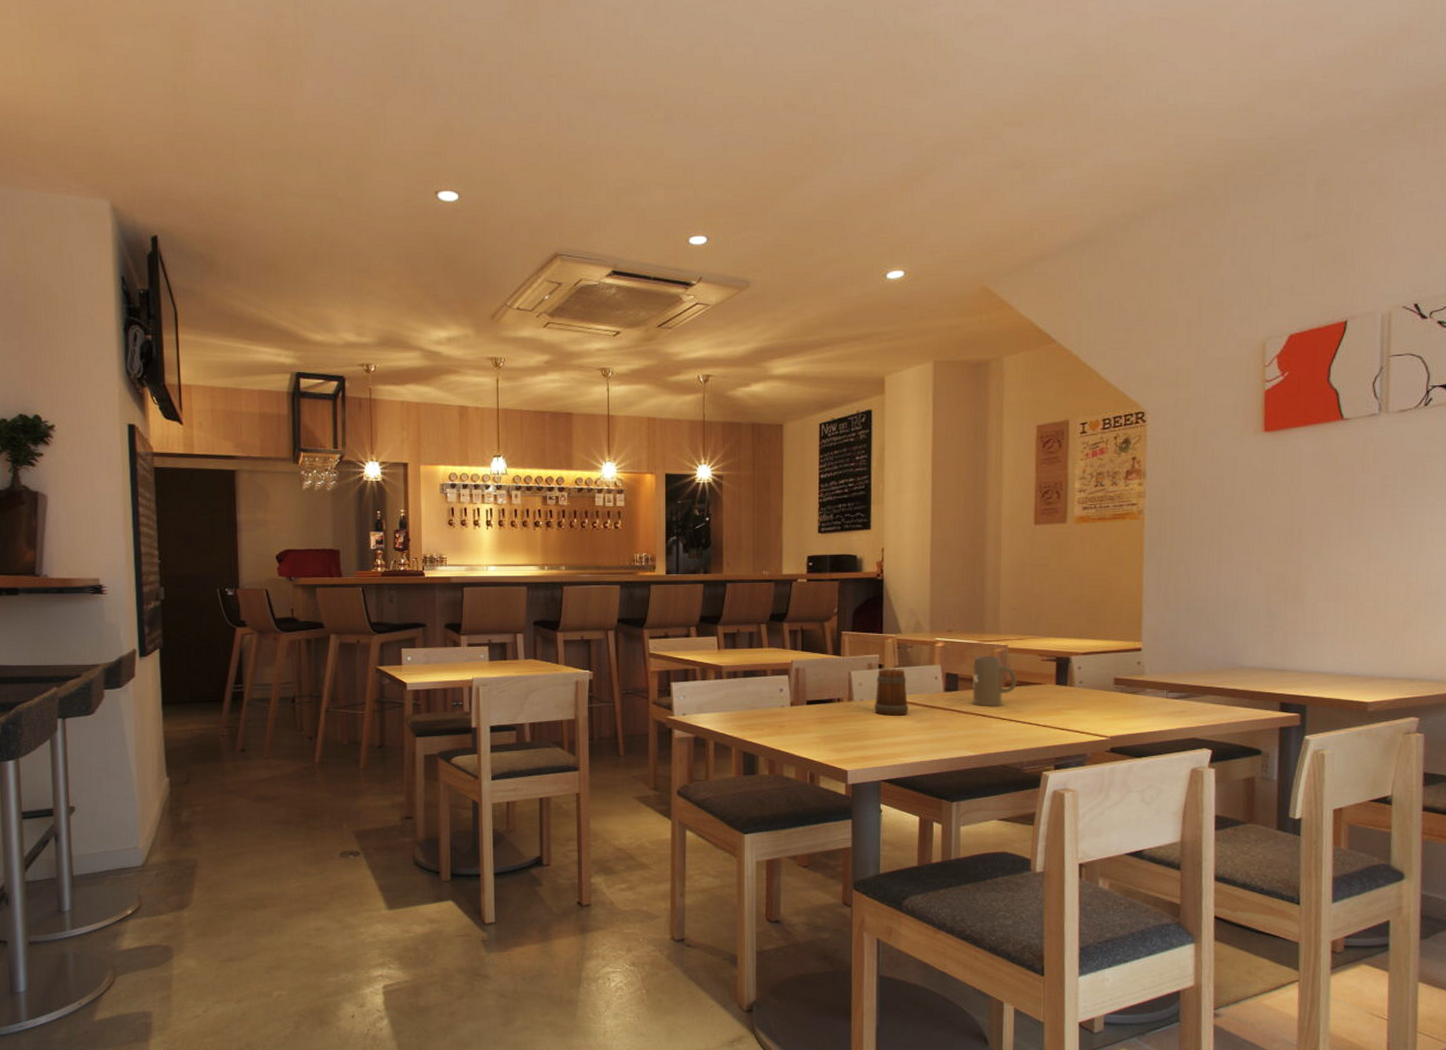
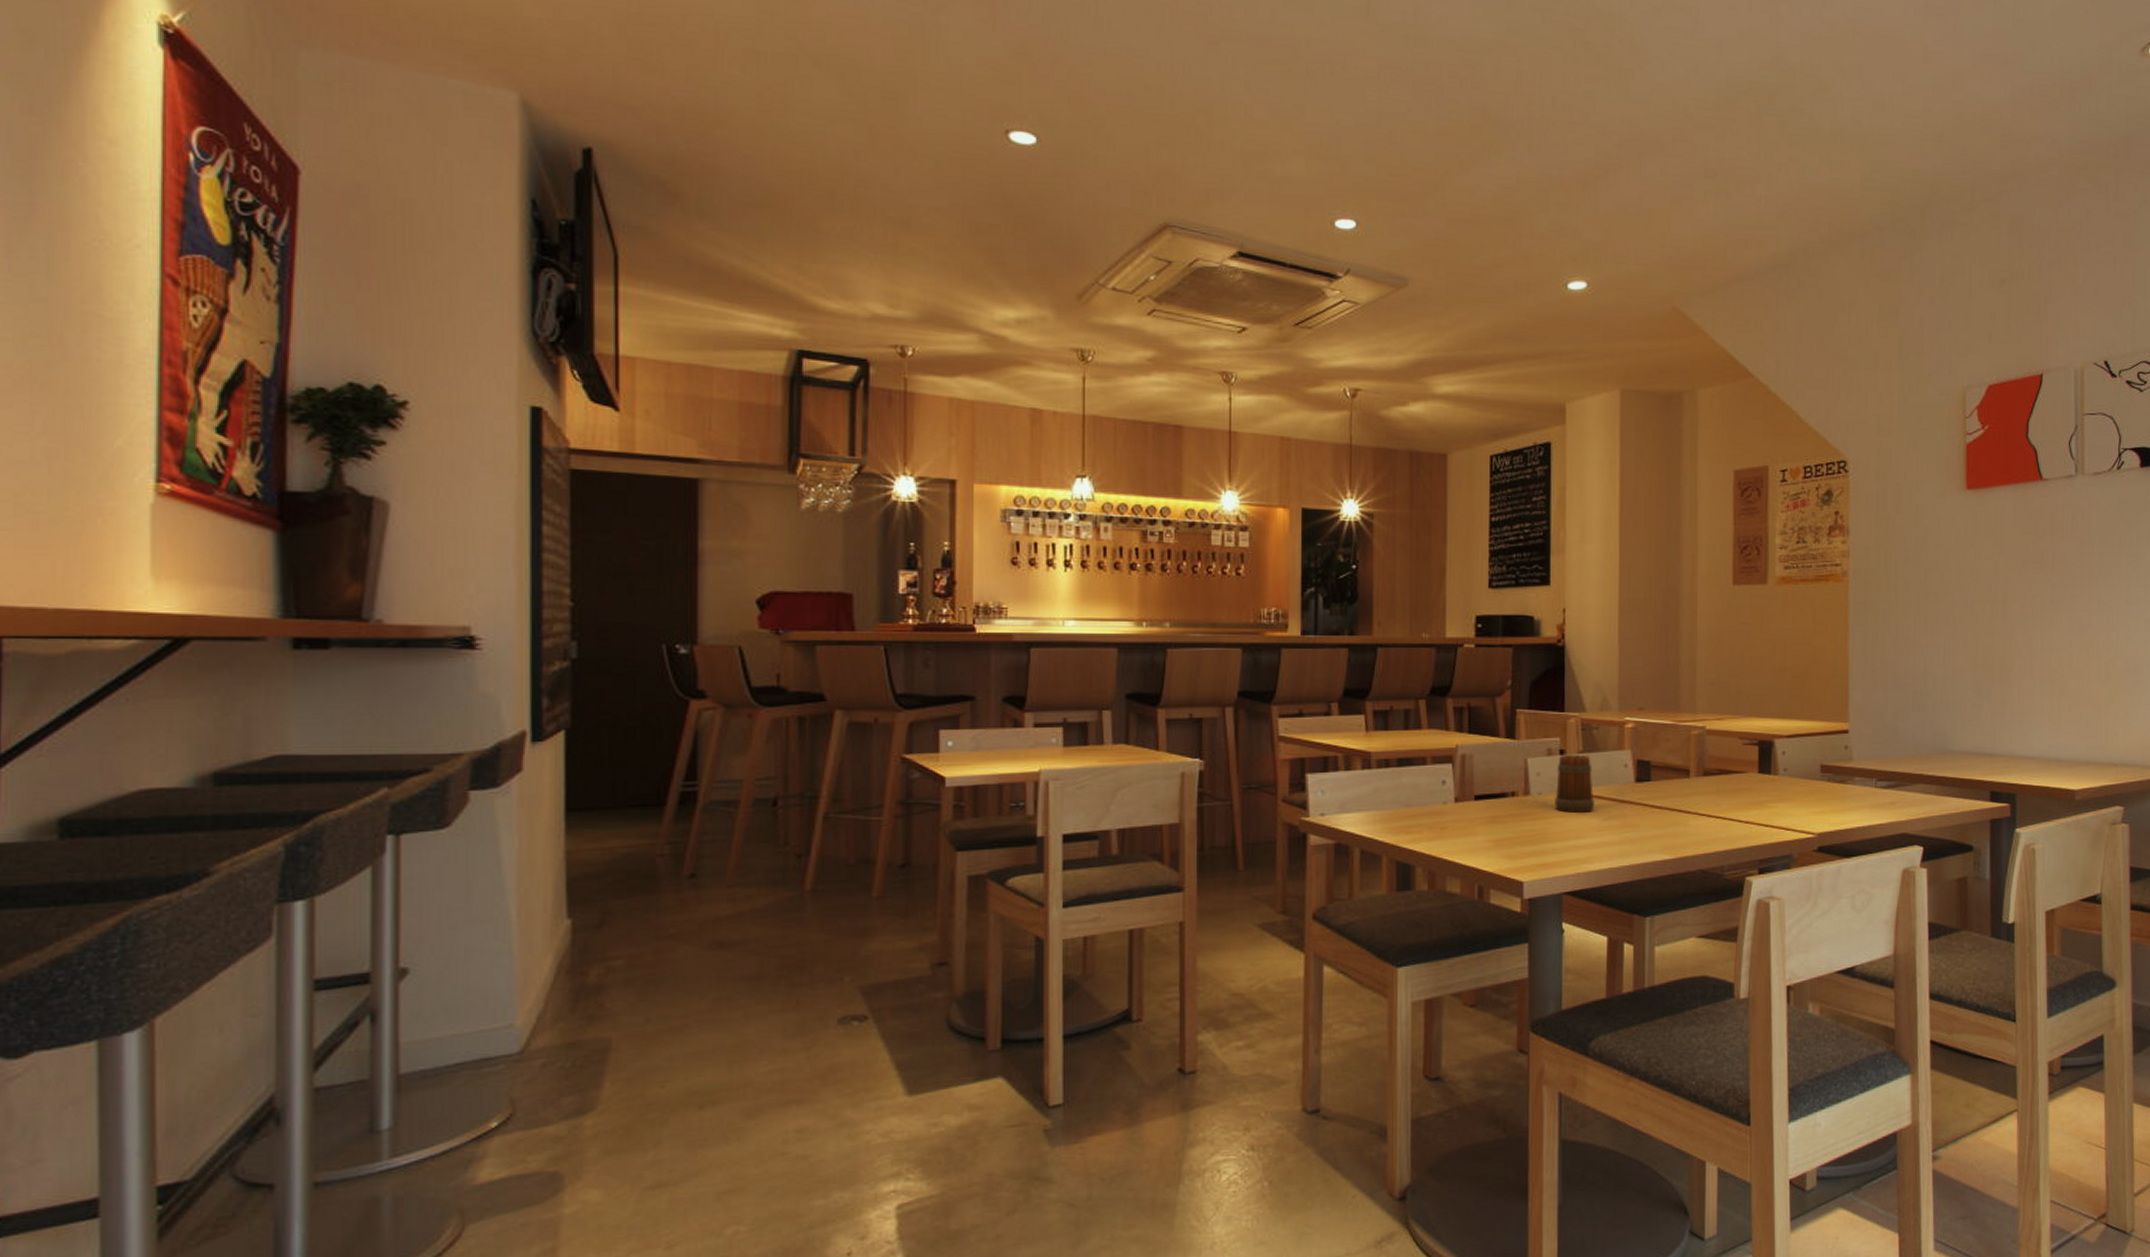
beer mug: present [972,656,1017,707] -> none [1667,739,1716,801]

